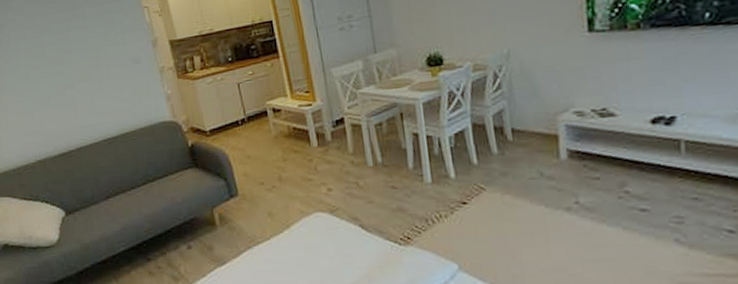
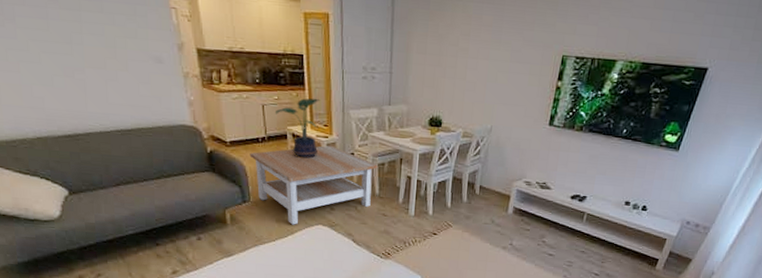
coffee table: none [231,113,375,216] -> present [250,145,378,225]
potted plant: none [252,63,303,135] -> present [276,98,320,159]

